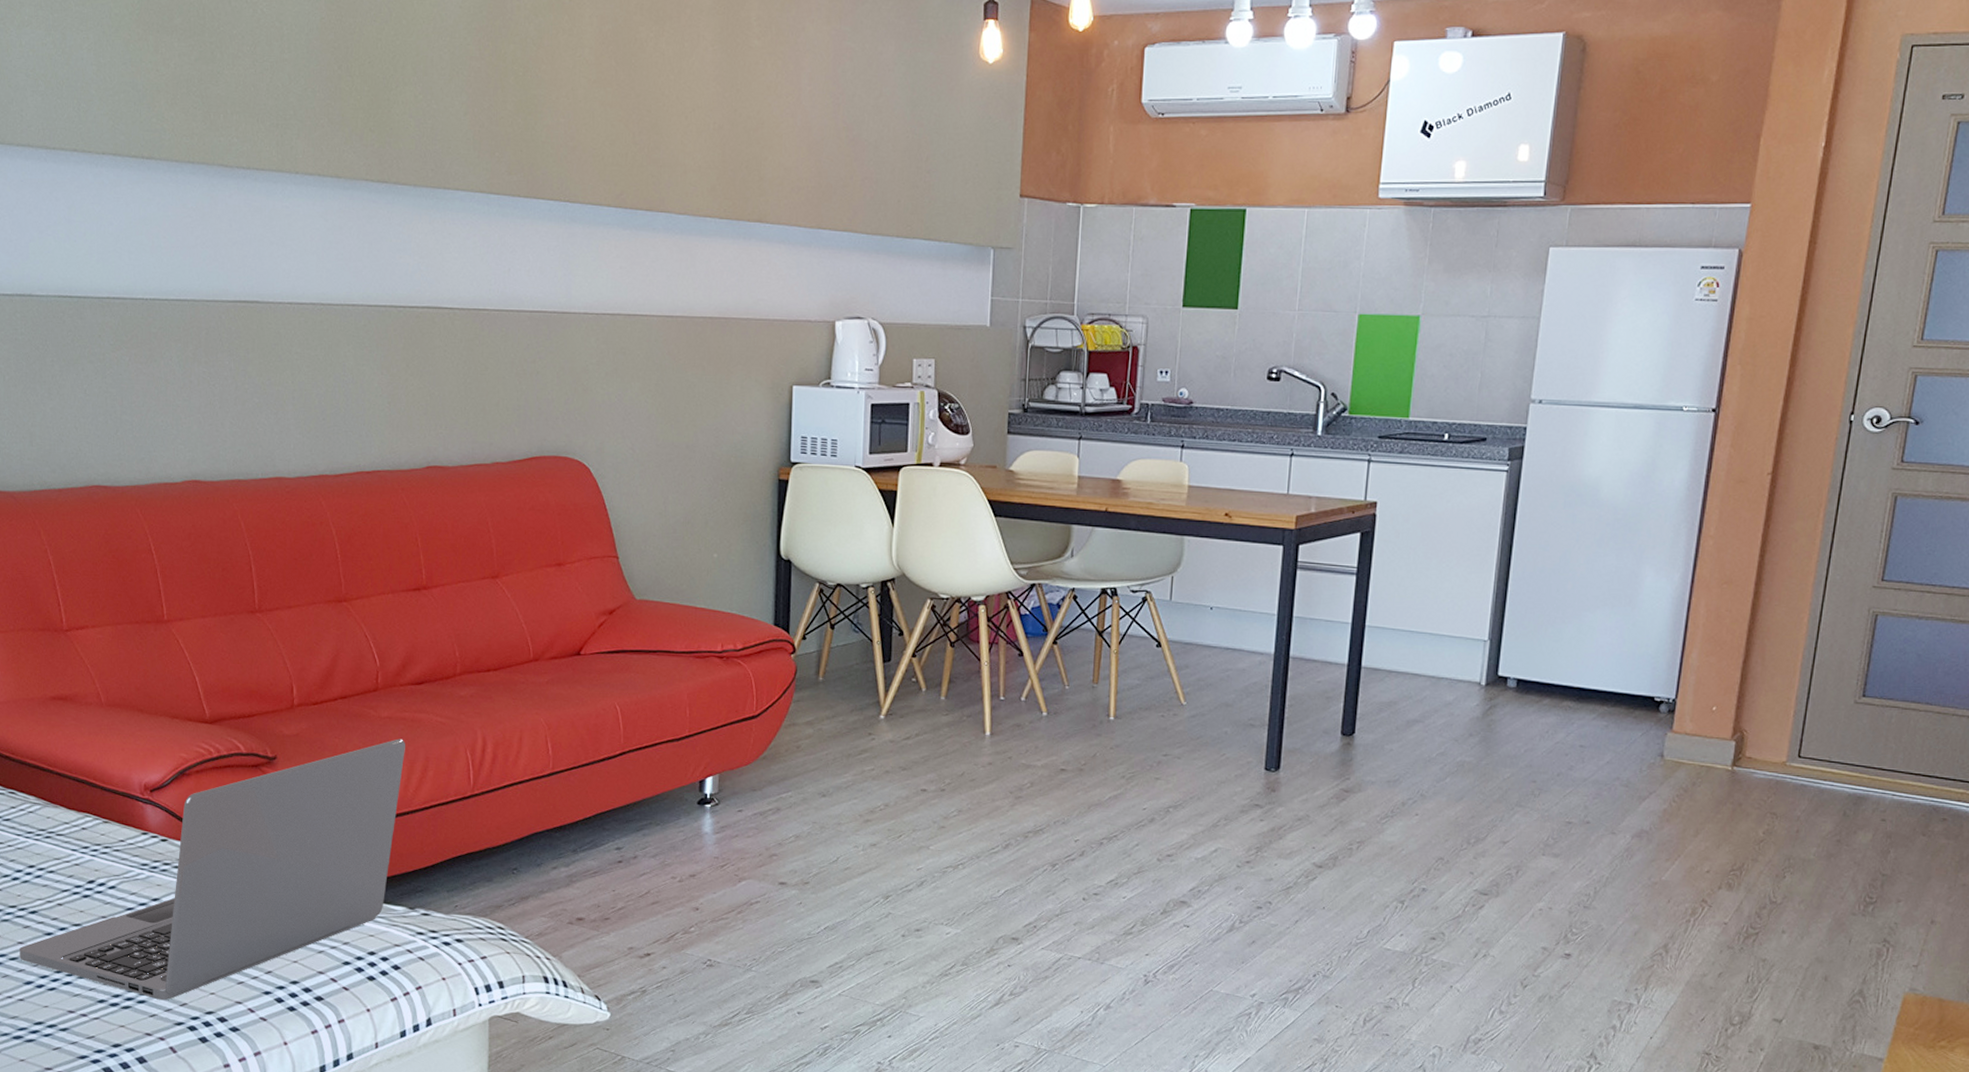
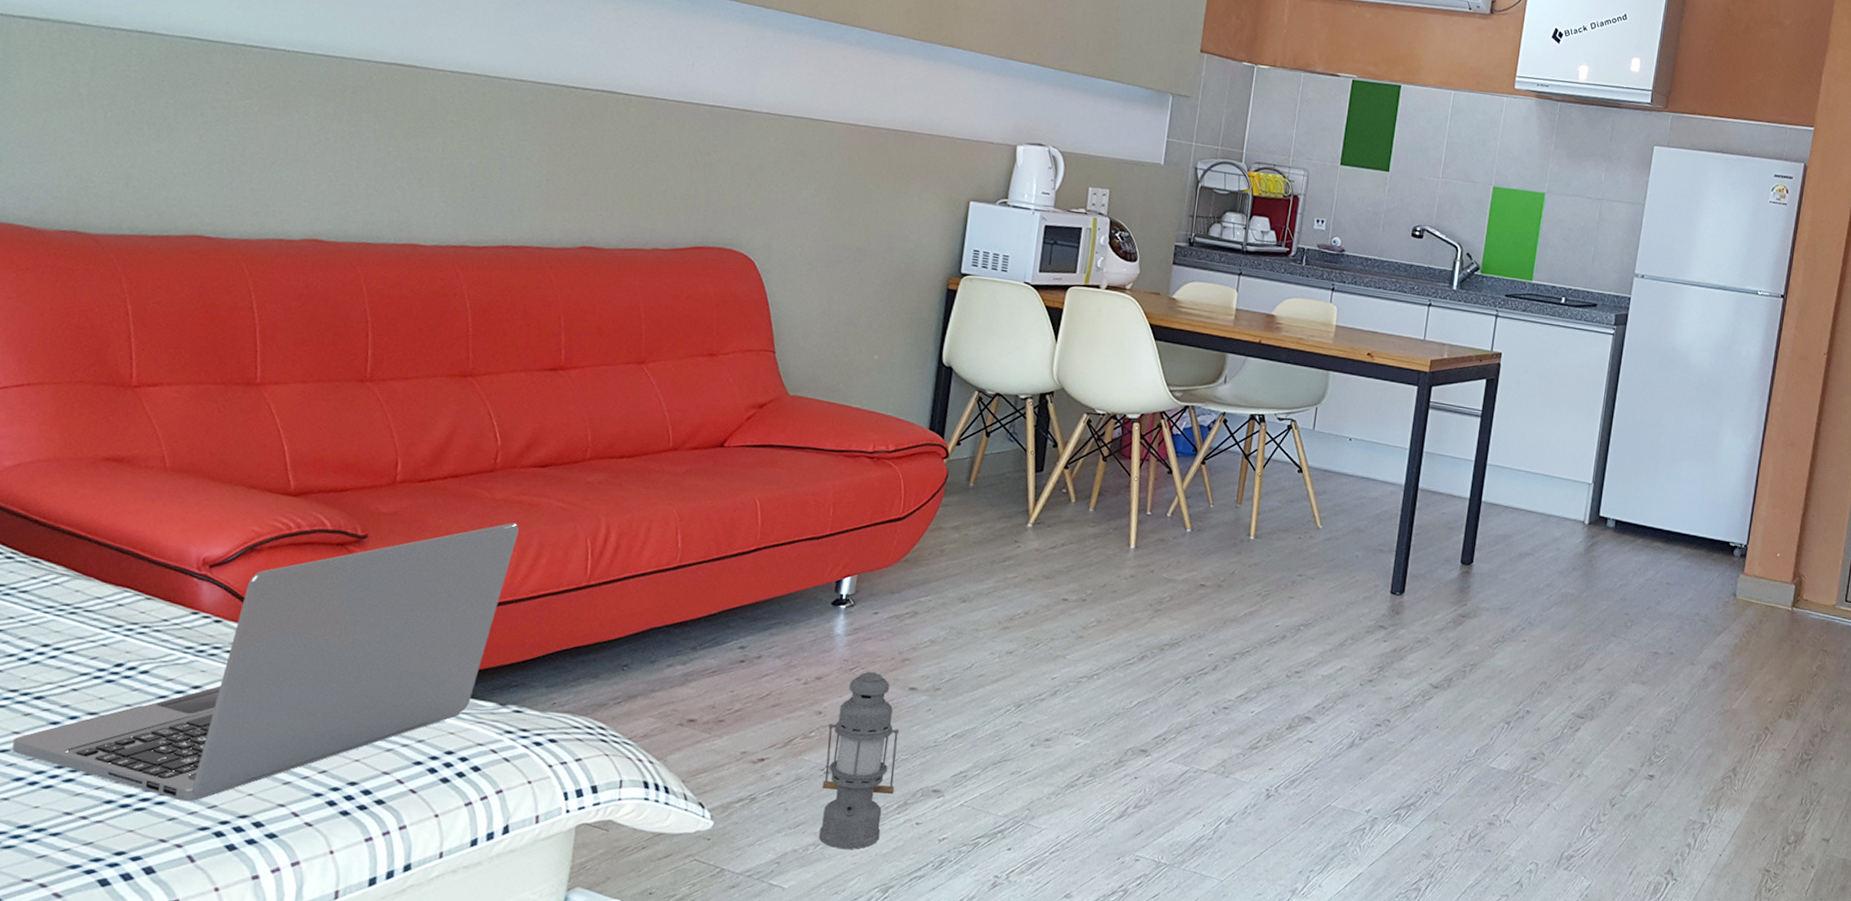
lantern: none [706,868,775,1038] -> present [819,671,899,850]

